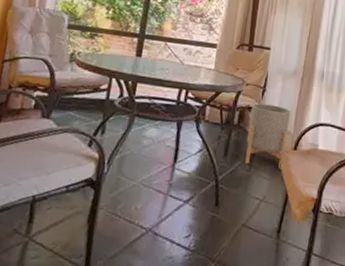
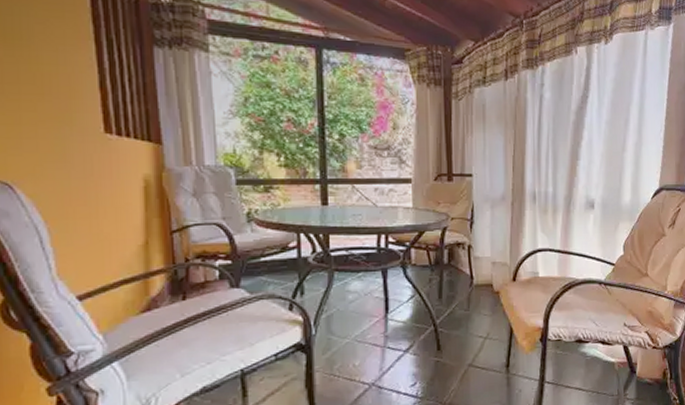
planter: present [245,103,290,169] -> none [460,237,504,304]

